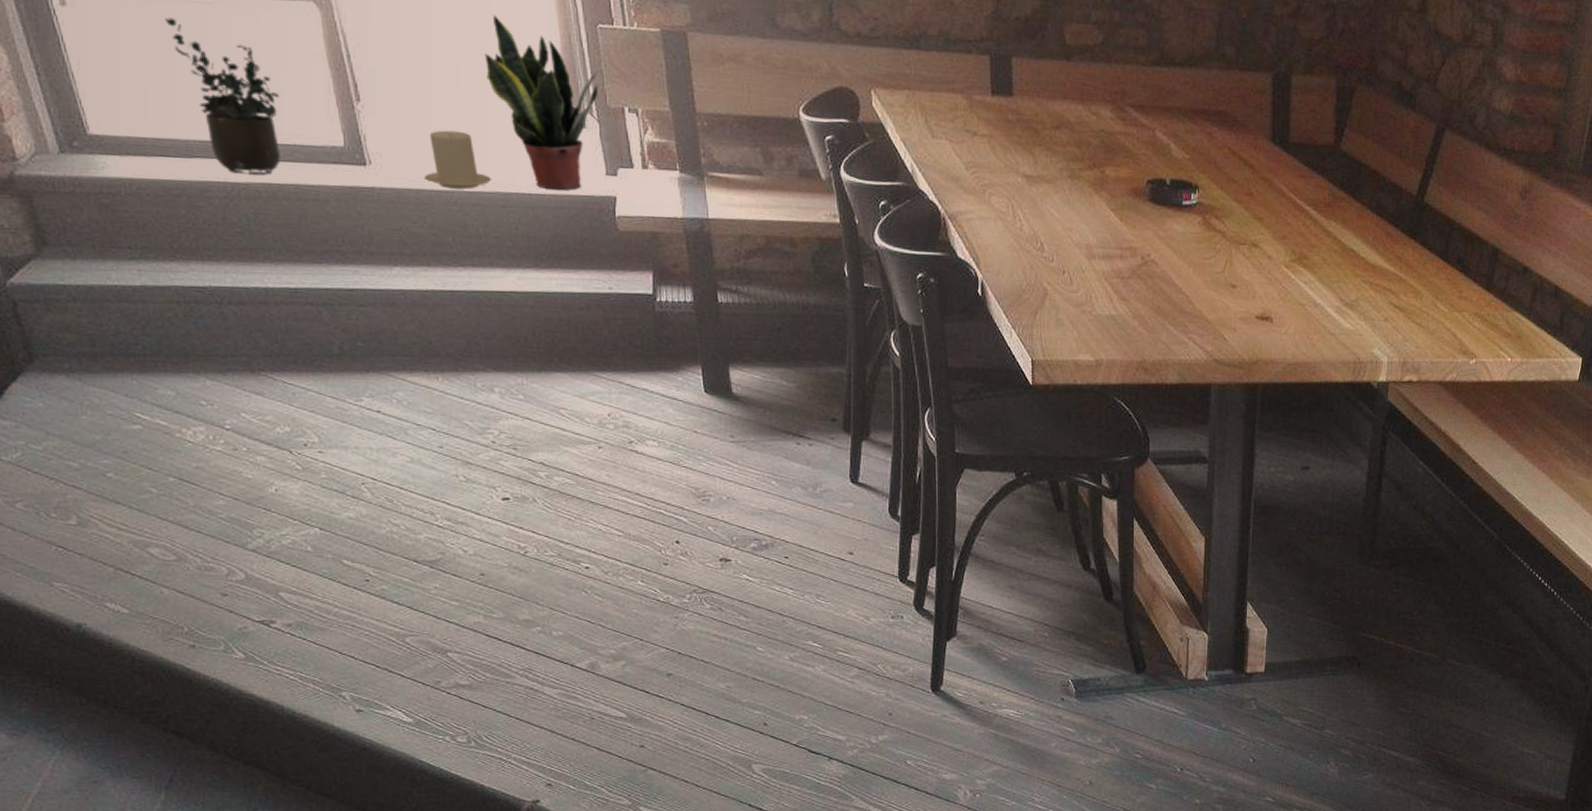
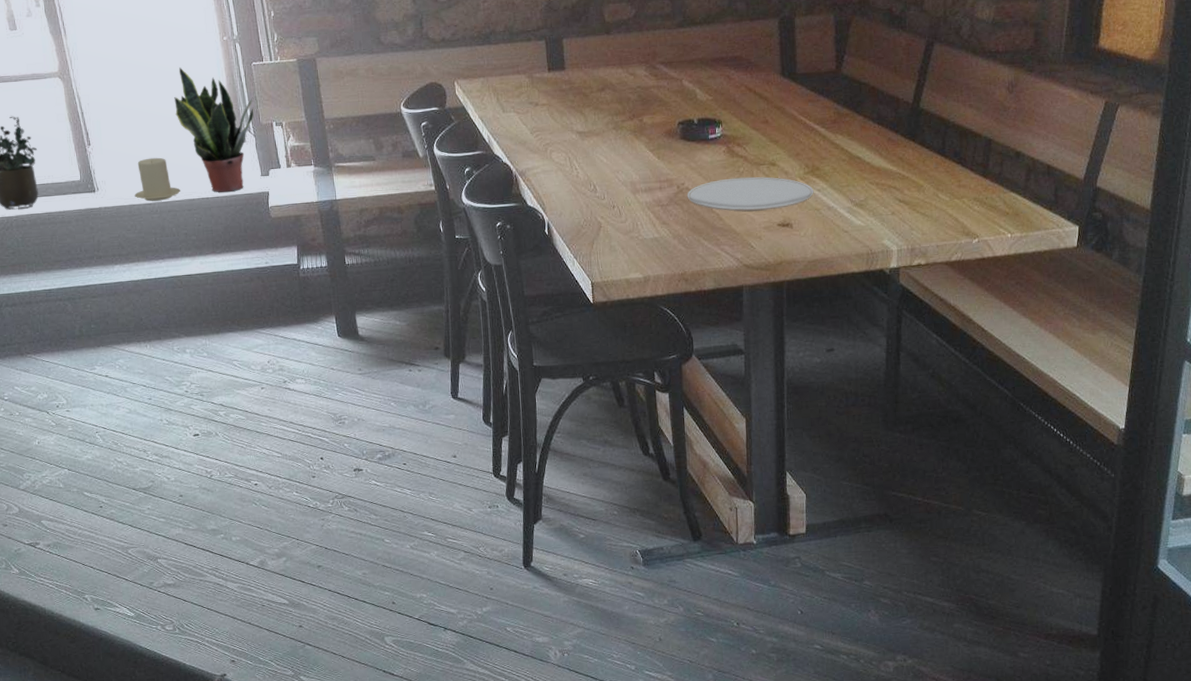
plate: none [1152,255,1300,299] -> present [687,176,814,212]

